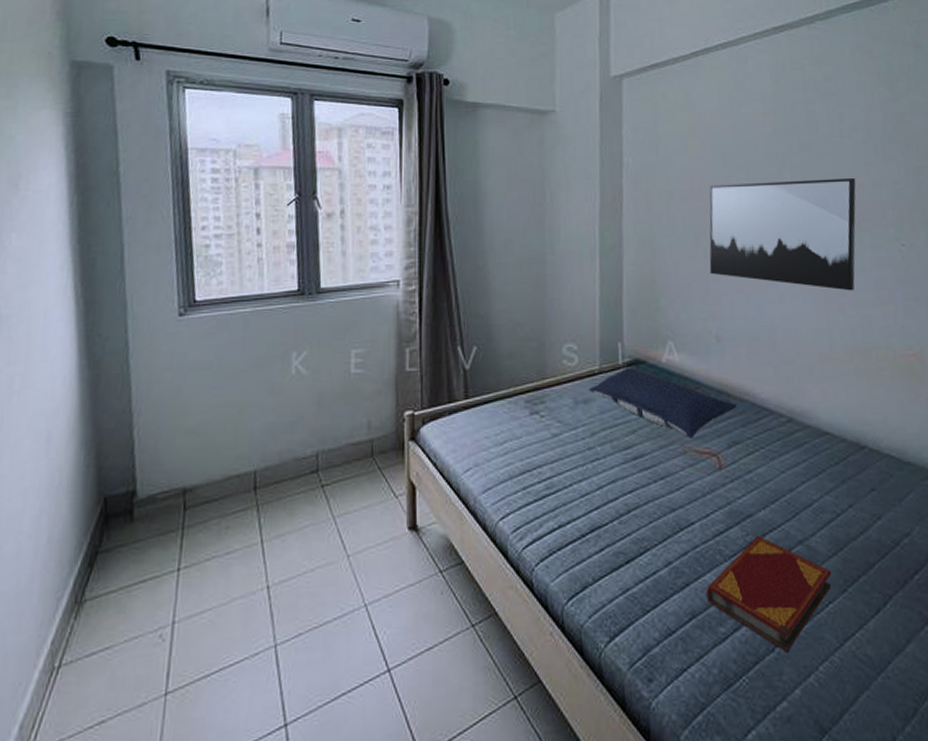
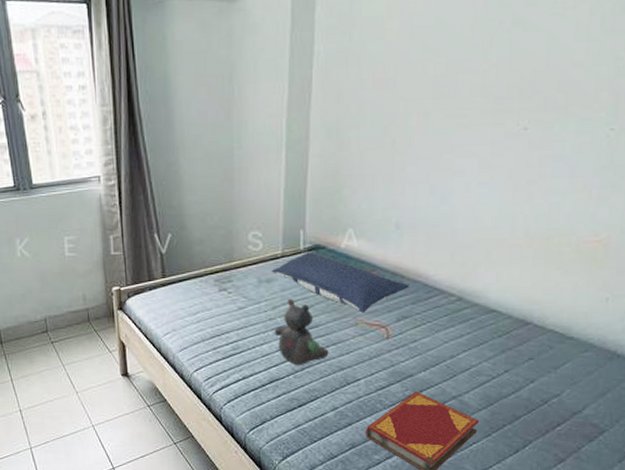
stuffed bear: none [594,422,657,508] -> present [274,298,329,366]
wall art: present [709,177,856,291] -> none [396,55,572,179]

